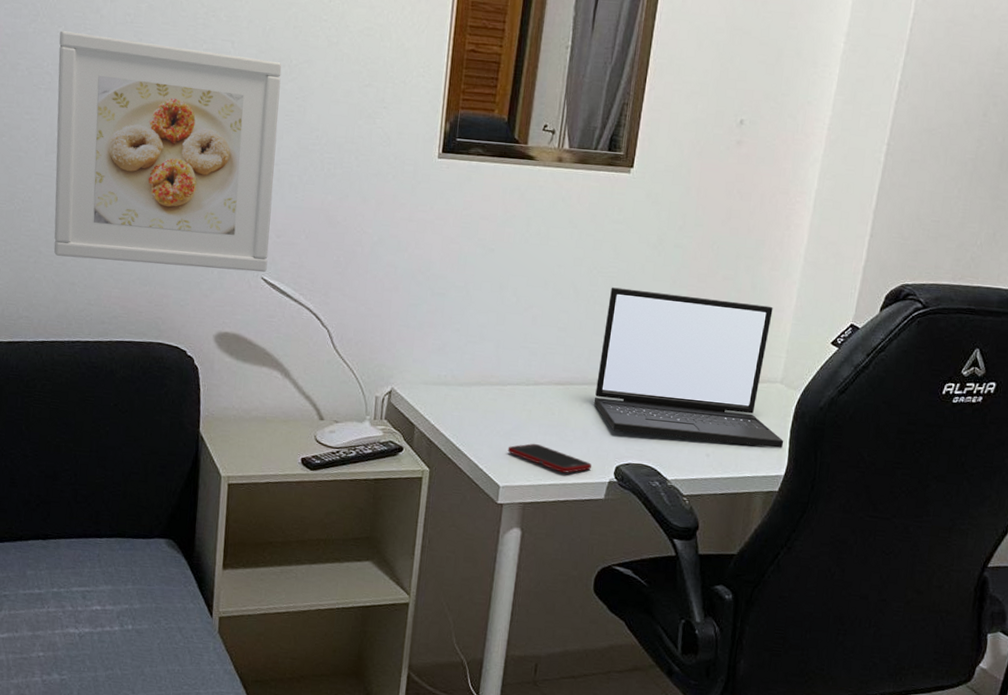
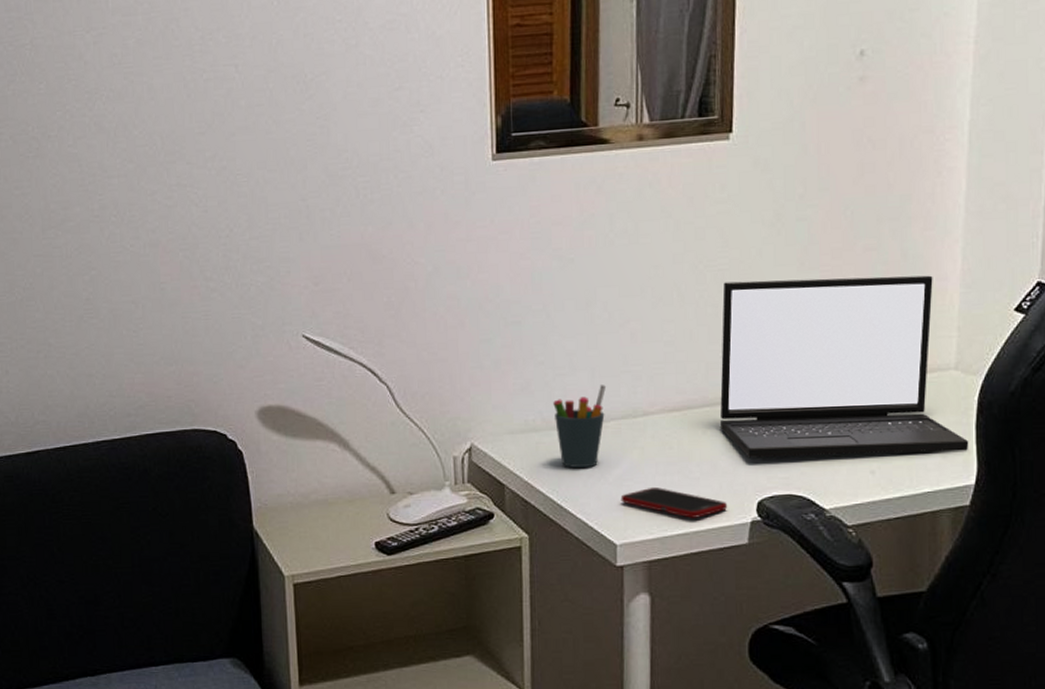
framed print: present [53,31,282,273] -> none [41,79,307,346]
pen holder: none [462,355,507,421] -> present [553,385,606,469]

